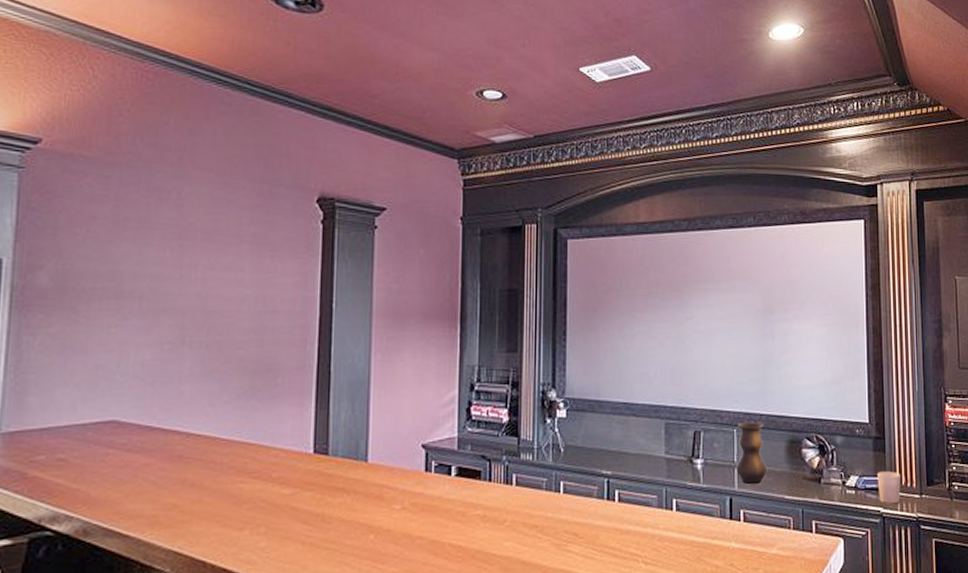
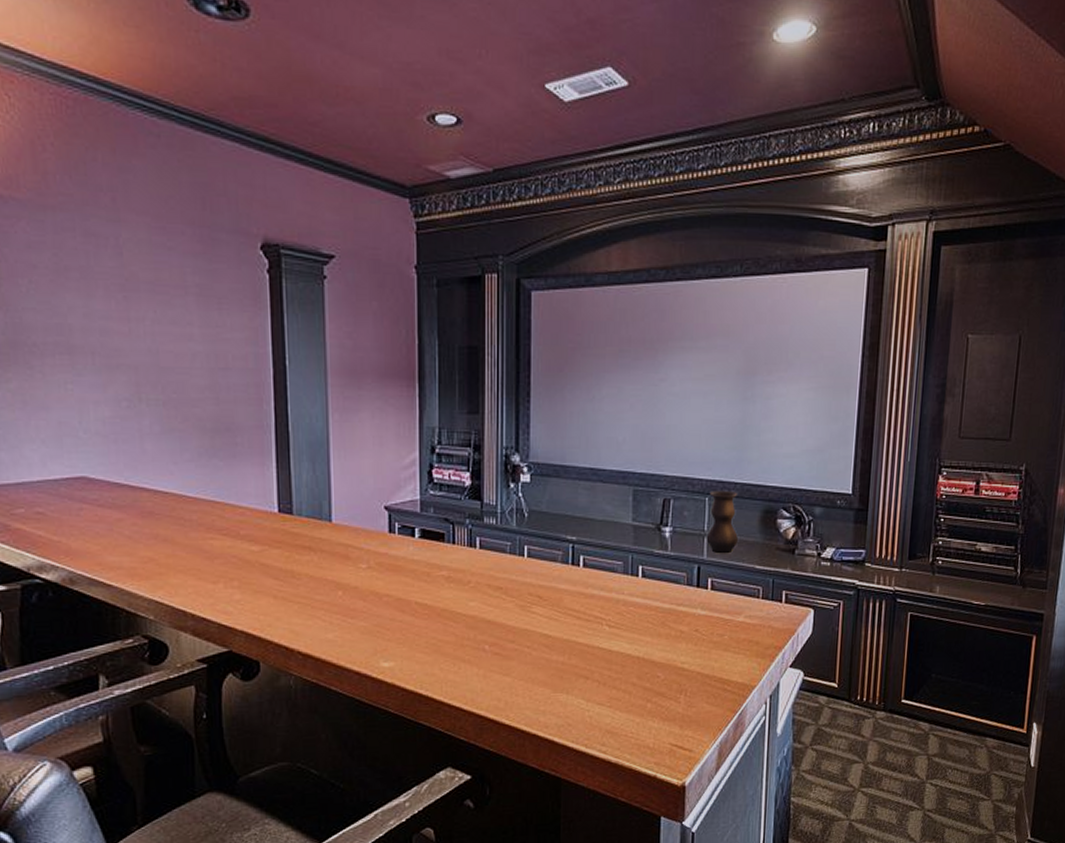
candle holder: present [877,471,901,504] -> none [855,544,882,577]

